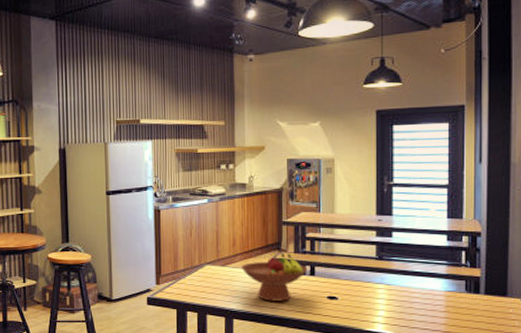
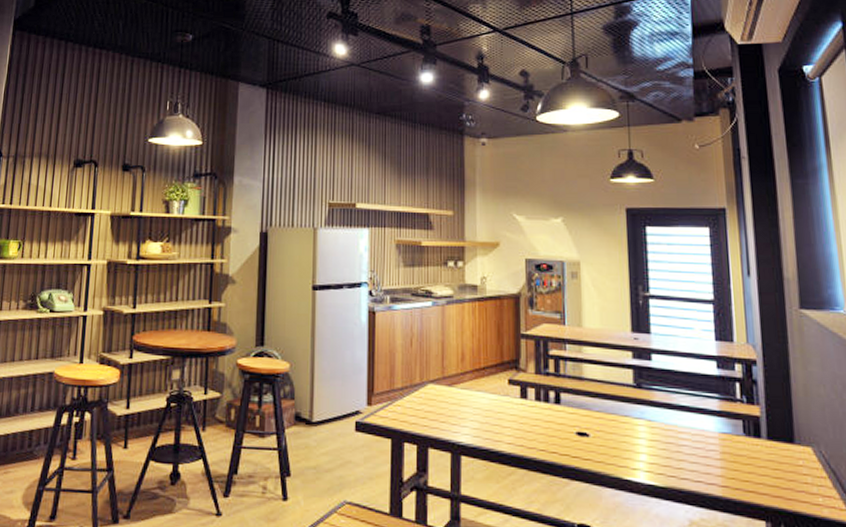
fruit bowl: present [241,252,308,301] -> none [471,372,552,436]

